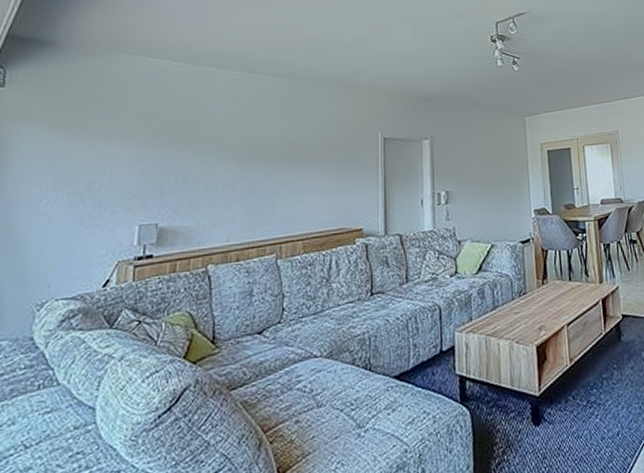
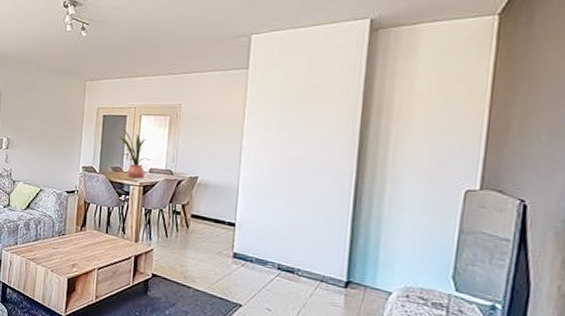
house plant: none [565,162,600,214] -> present [119,128,150,179]

